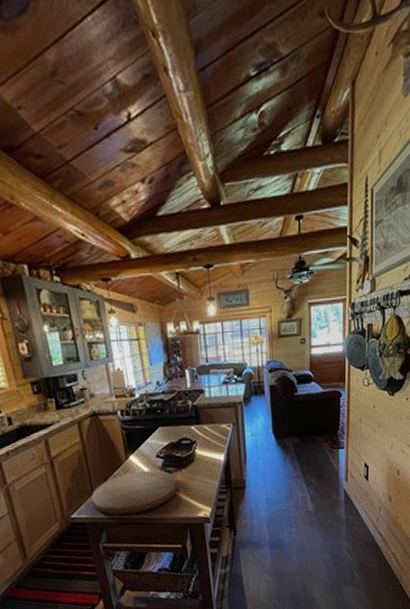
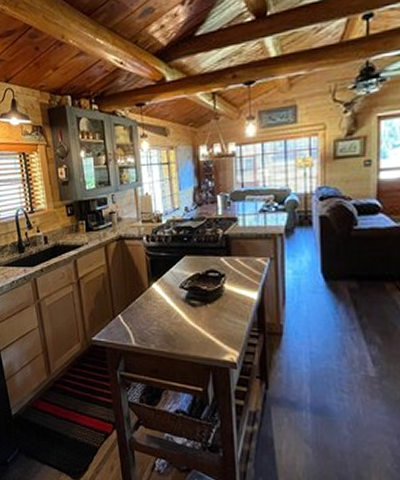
cutting board: present [91,470,179,515] -> none [113,300,203,346]

